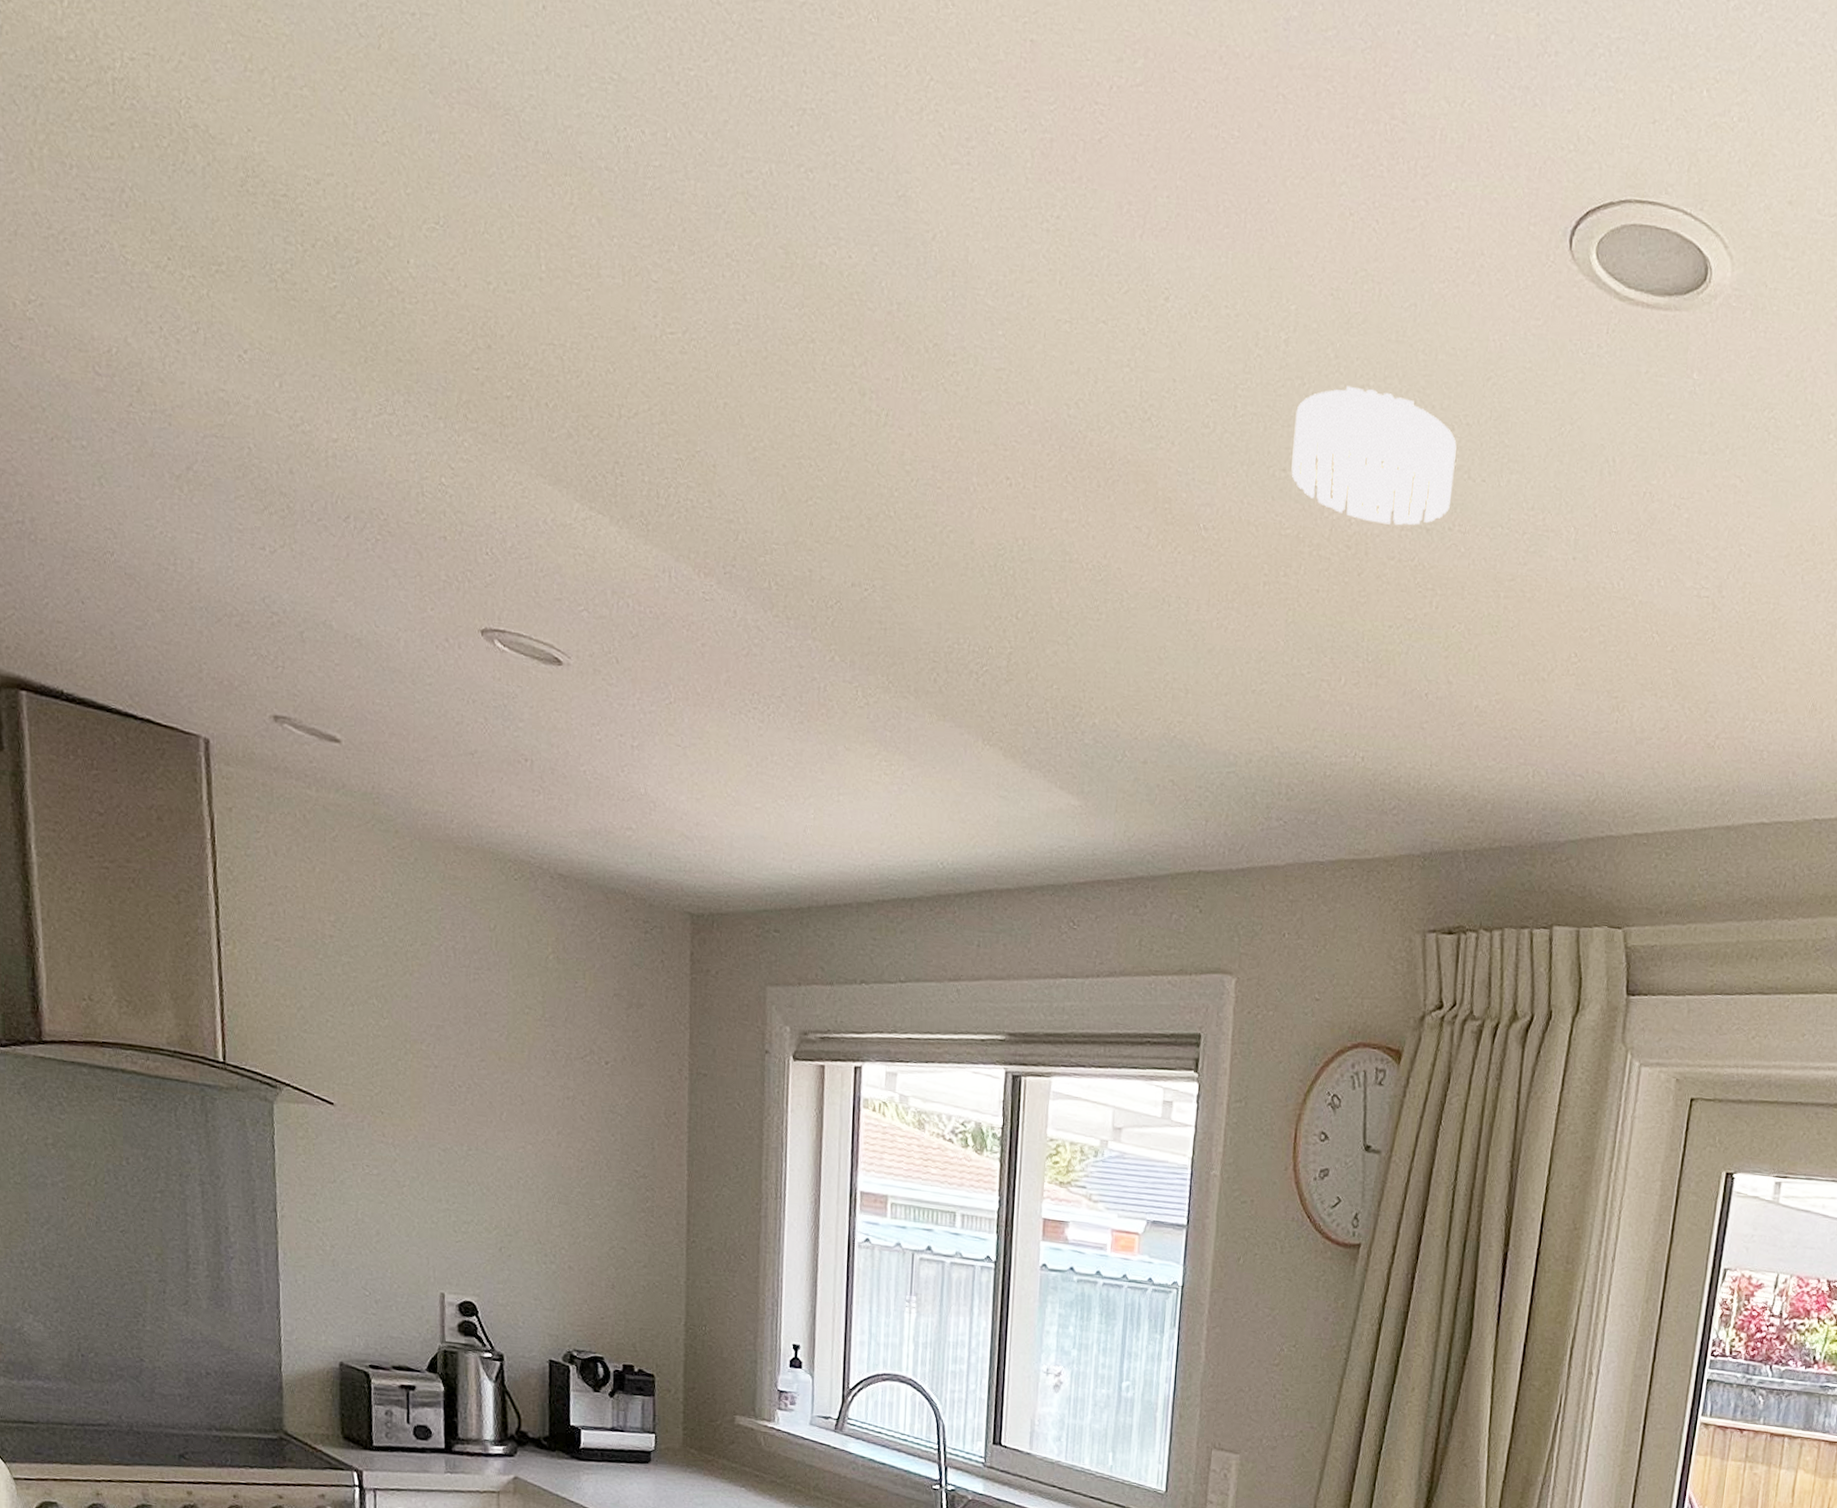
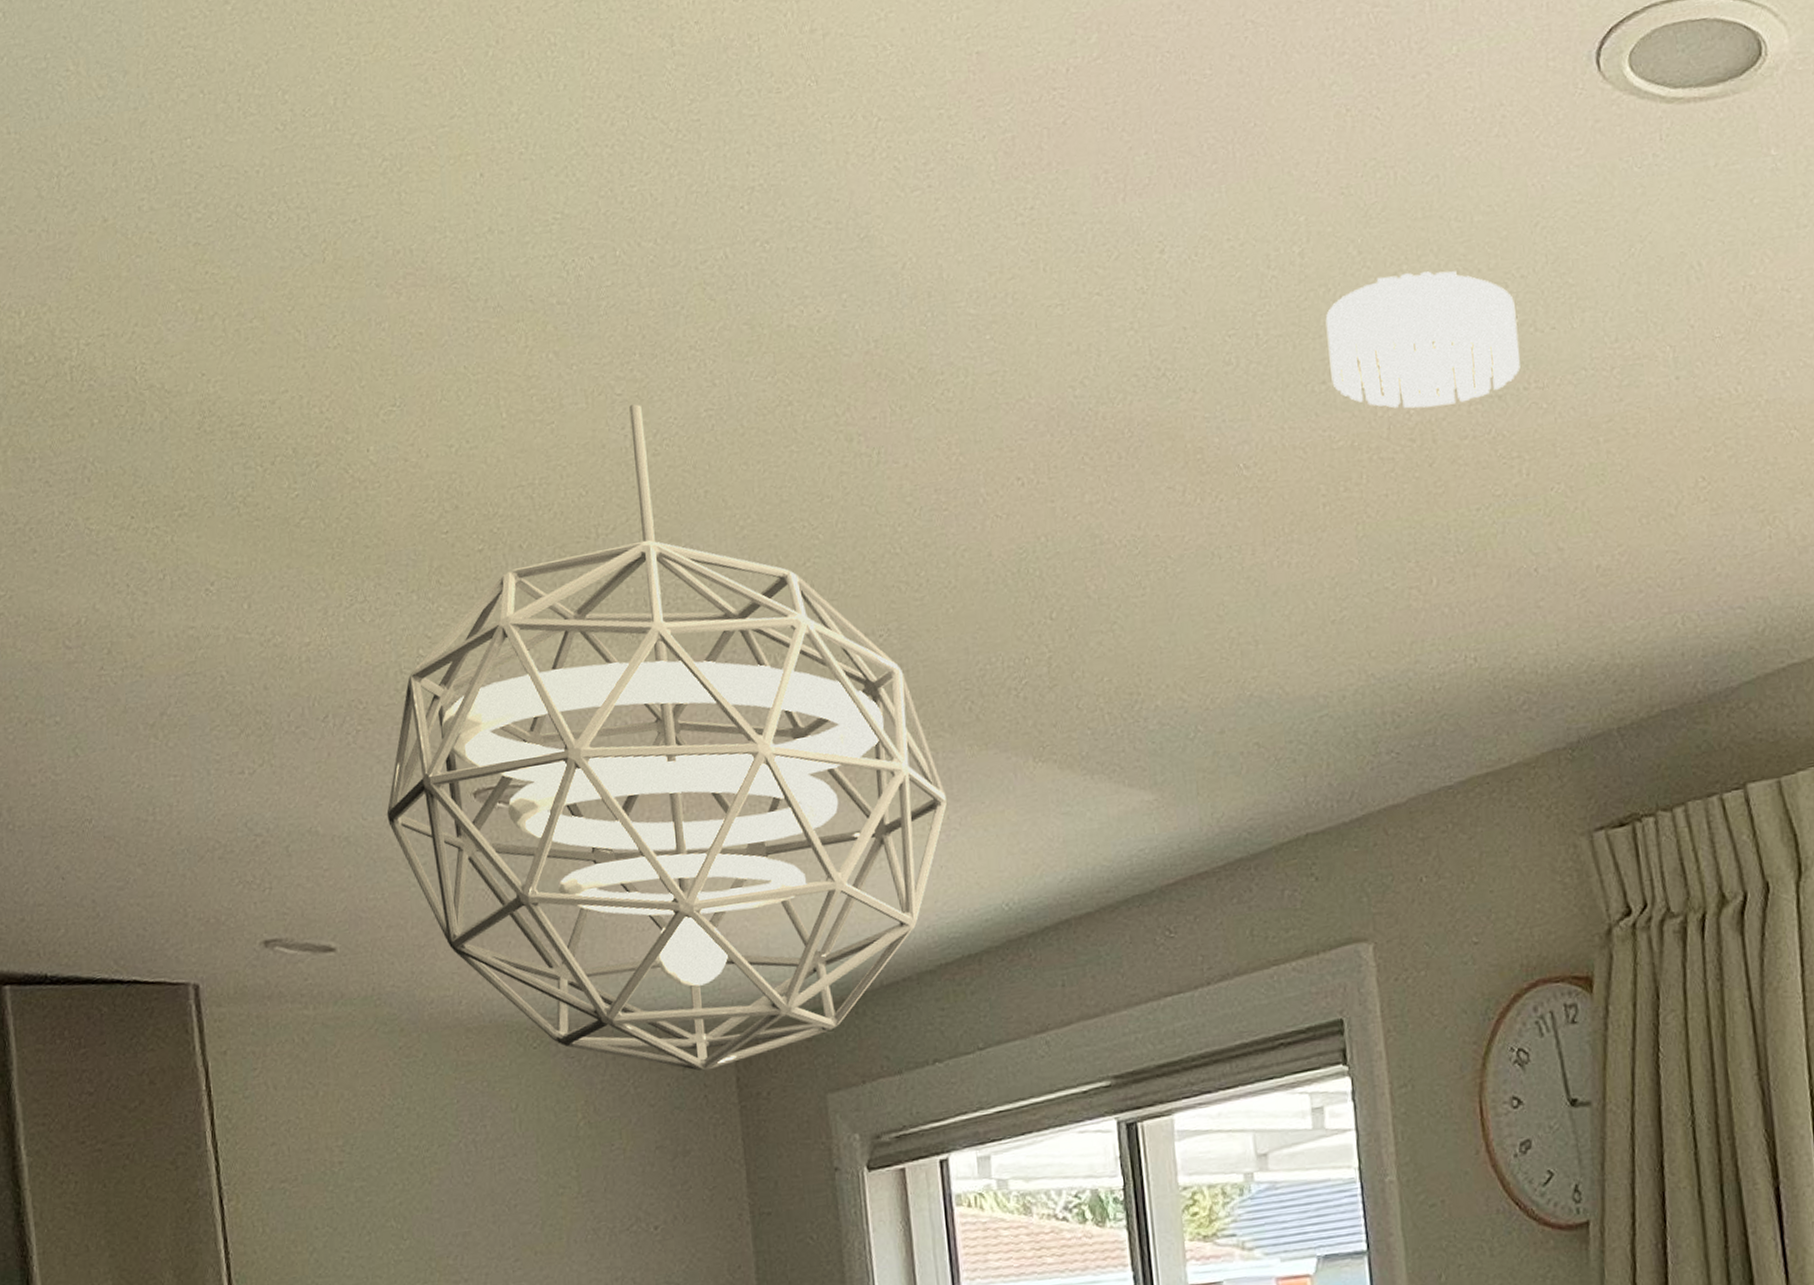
pendant light: none [398,295,903,939] -> present [386,404,947,1072]

